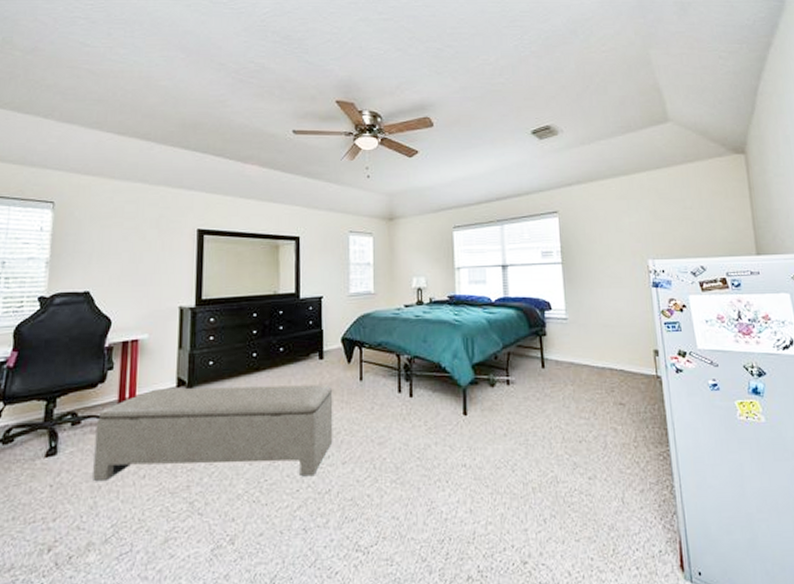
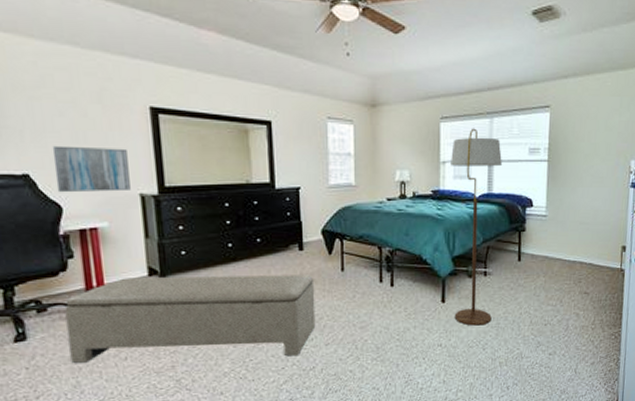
wall art: none [110,265,174,308] -> present [52,145,131,193]
floor lamp: none [465,235,519,443] -> present [451,128,502,326]

